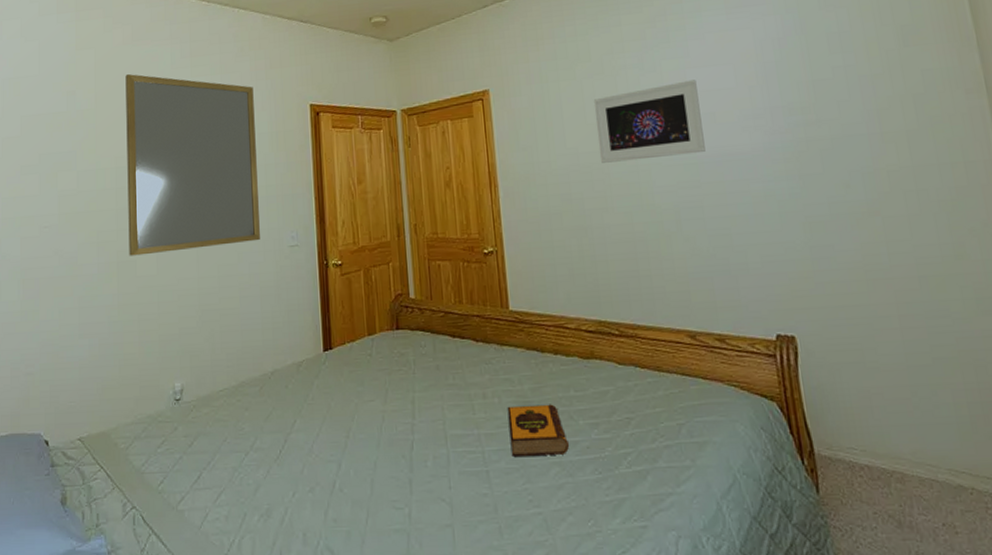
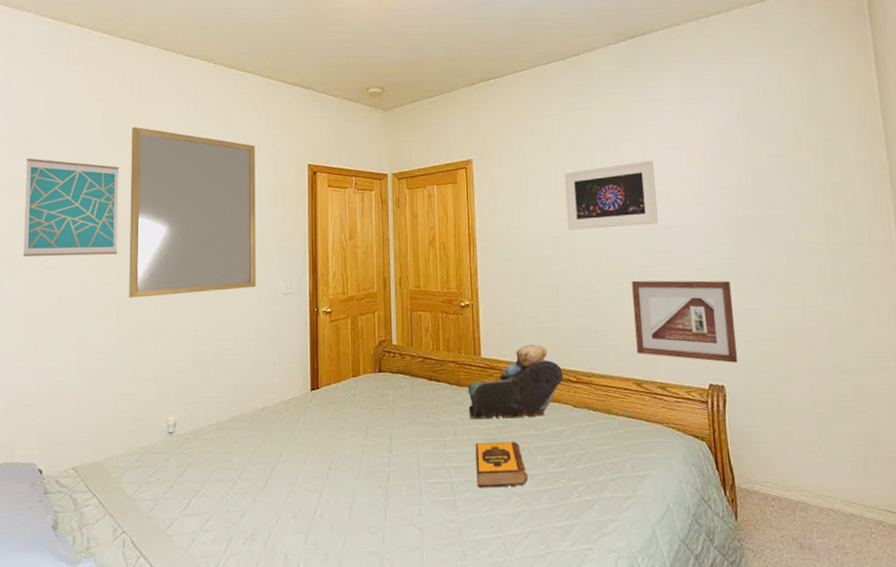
wall art: none [21,112,116,216] -> present [23,158,119,257]
teddy bear: none [495,293,604,381] -> present [467,344,564,420]
picture frame: none [678,214,810,310] -> present [632,280,738,363]

